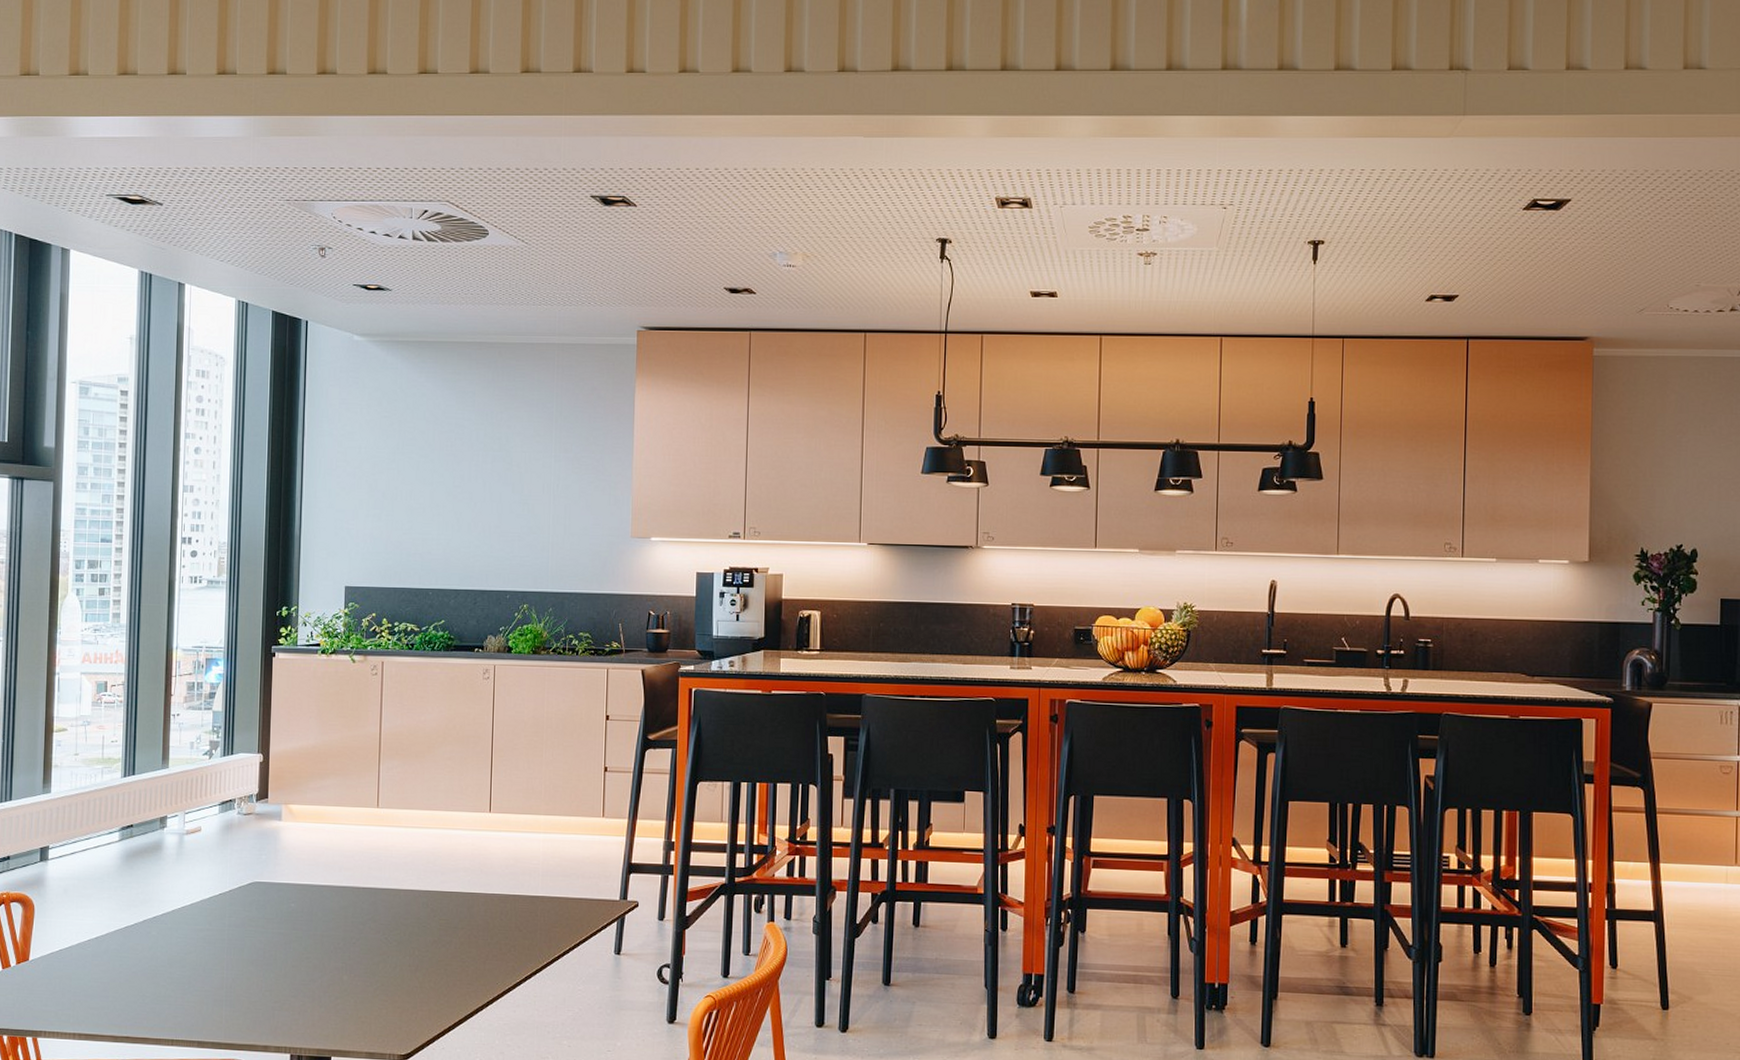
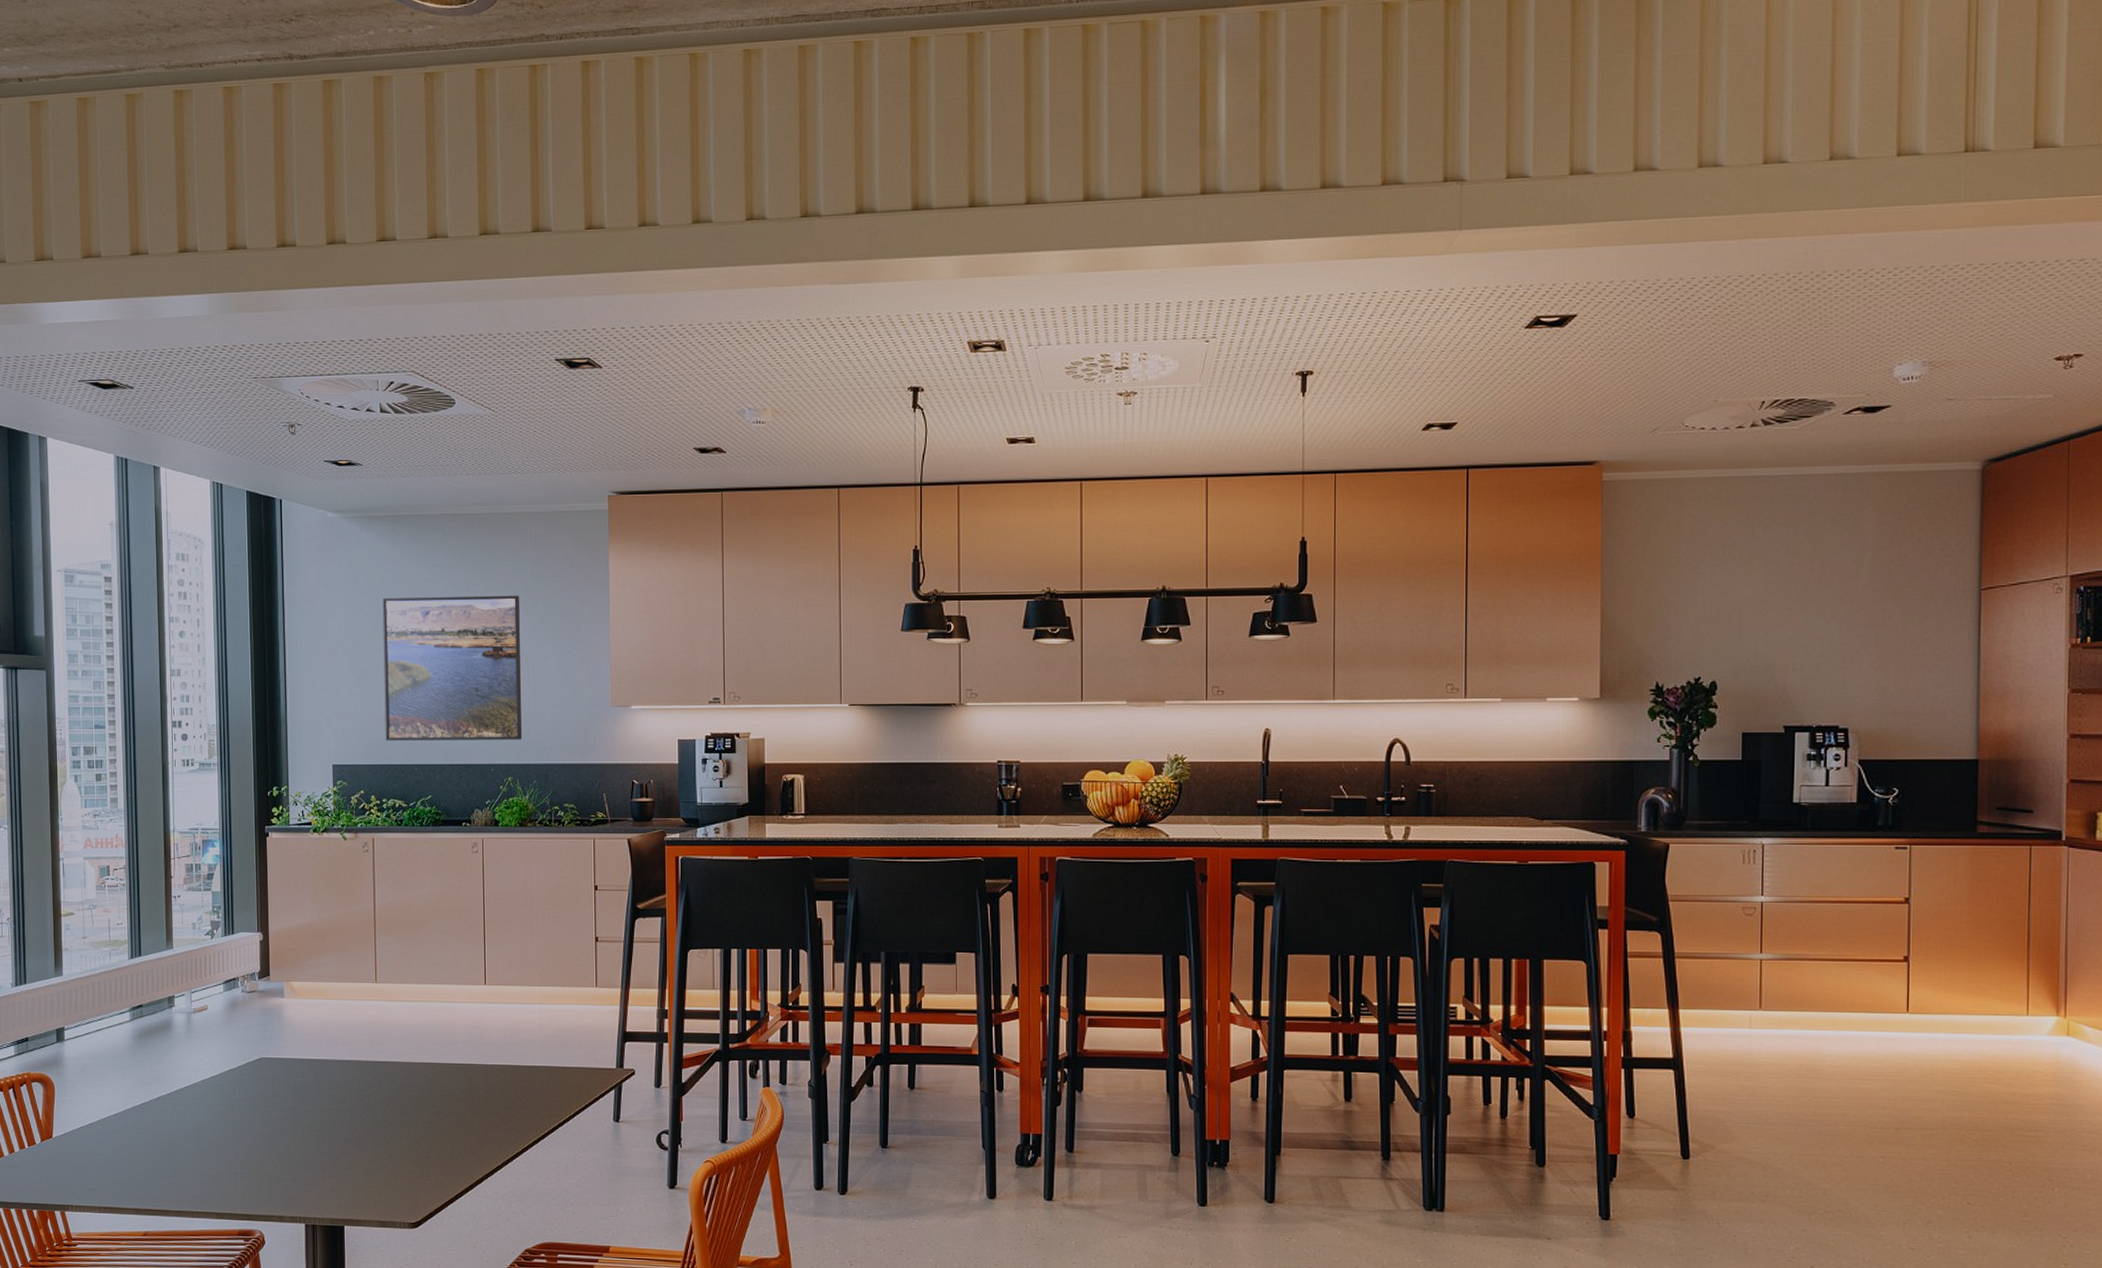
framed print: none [400,422,543,568] -> present [382,595,522,742]

